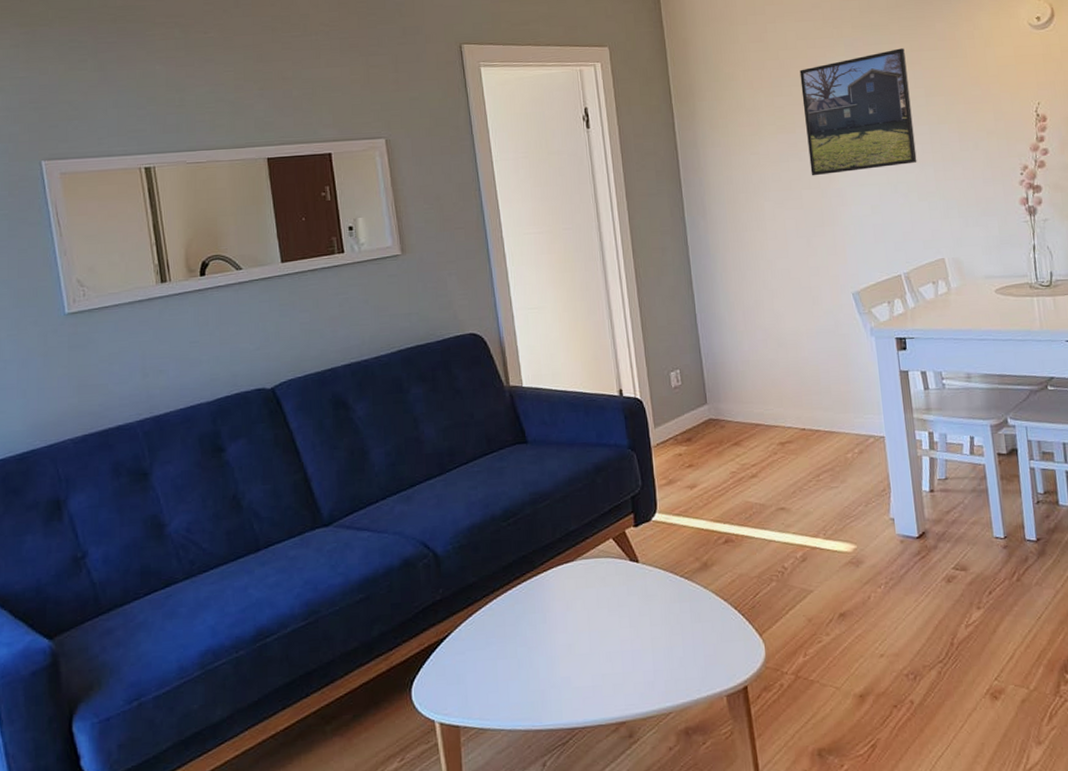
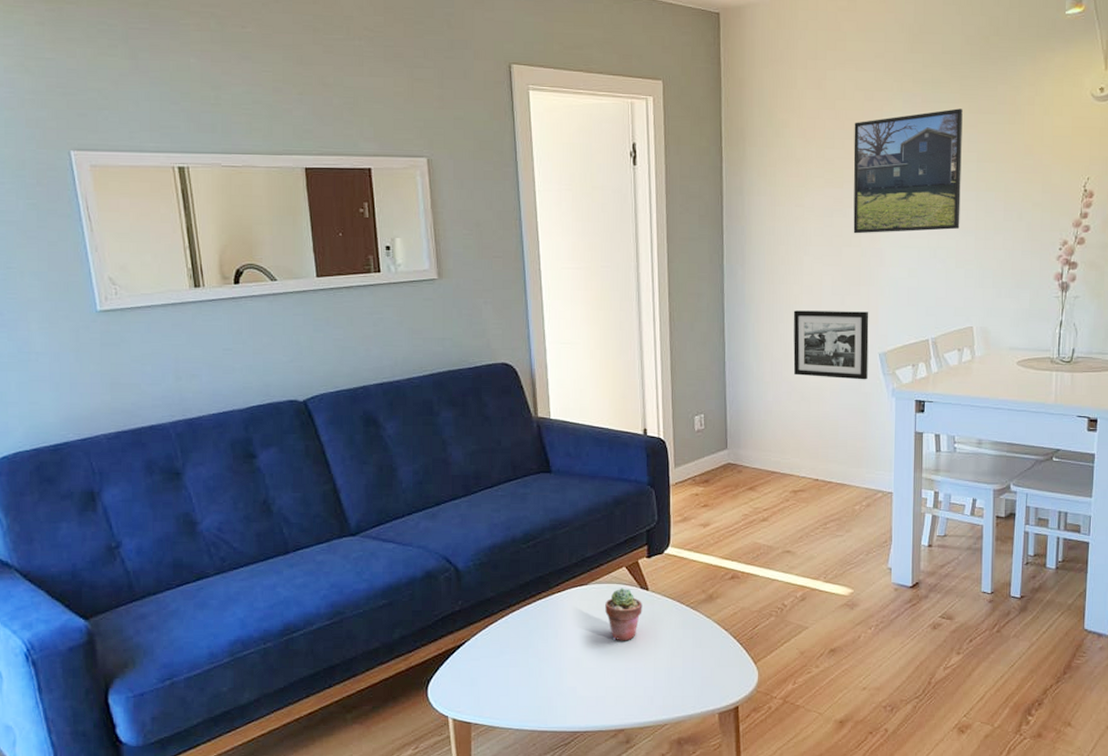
potted succulent: none [594,561,634,621] -> present [605,588,643,641]
picture frame: none [760,252,844,322] -> present [793,310,869,380]

